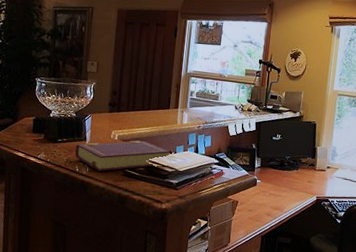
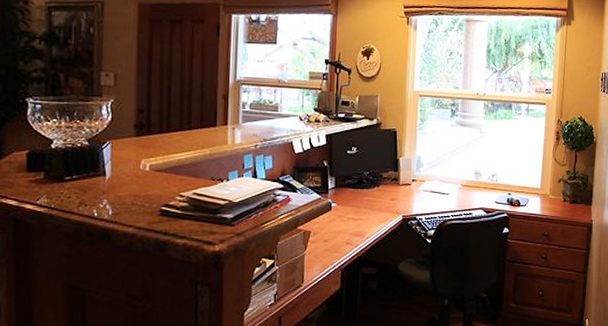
book: present [75,140,171,172] -> none [90,169,222,214]

